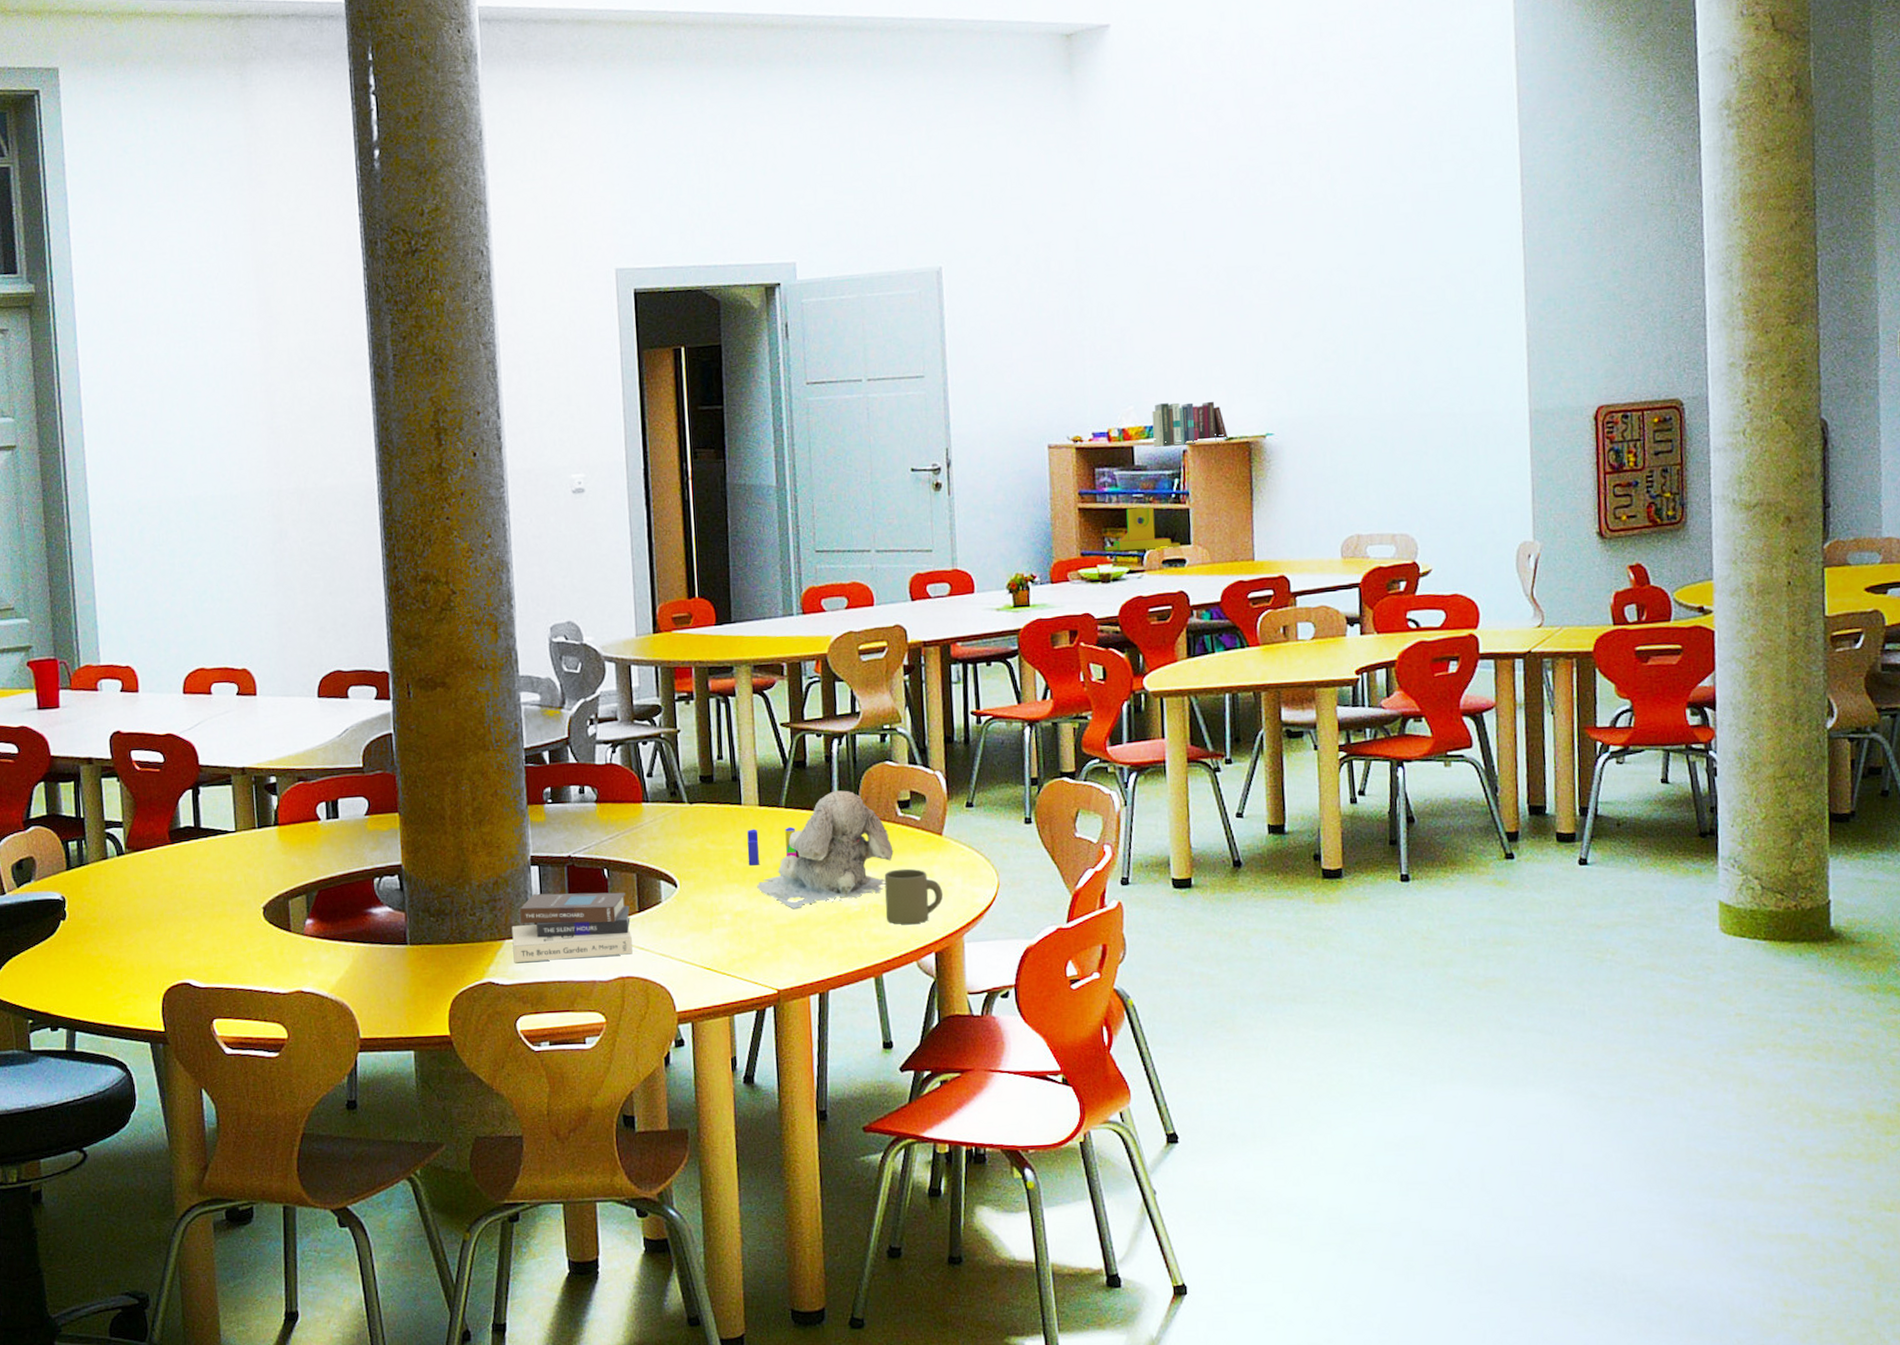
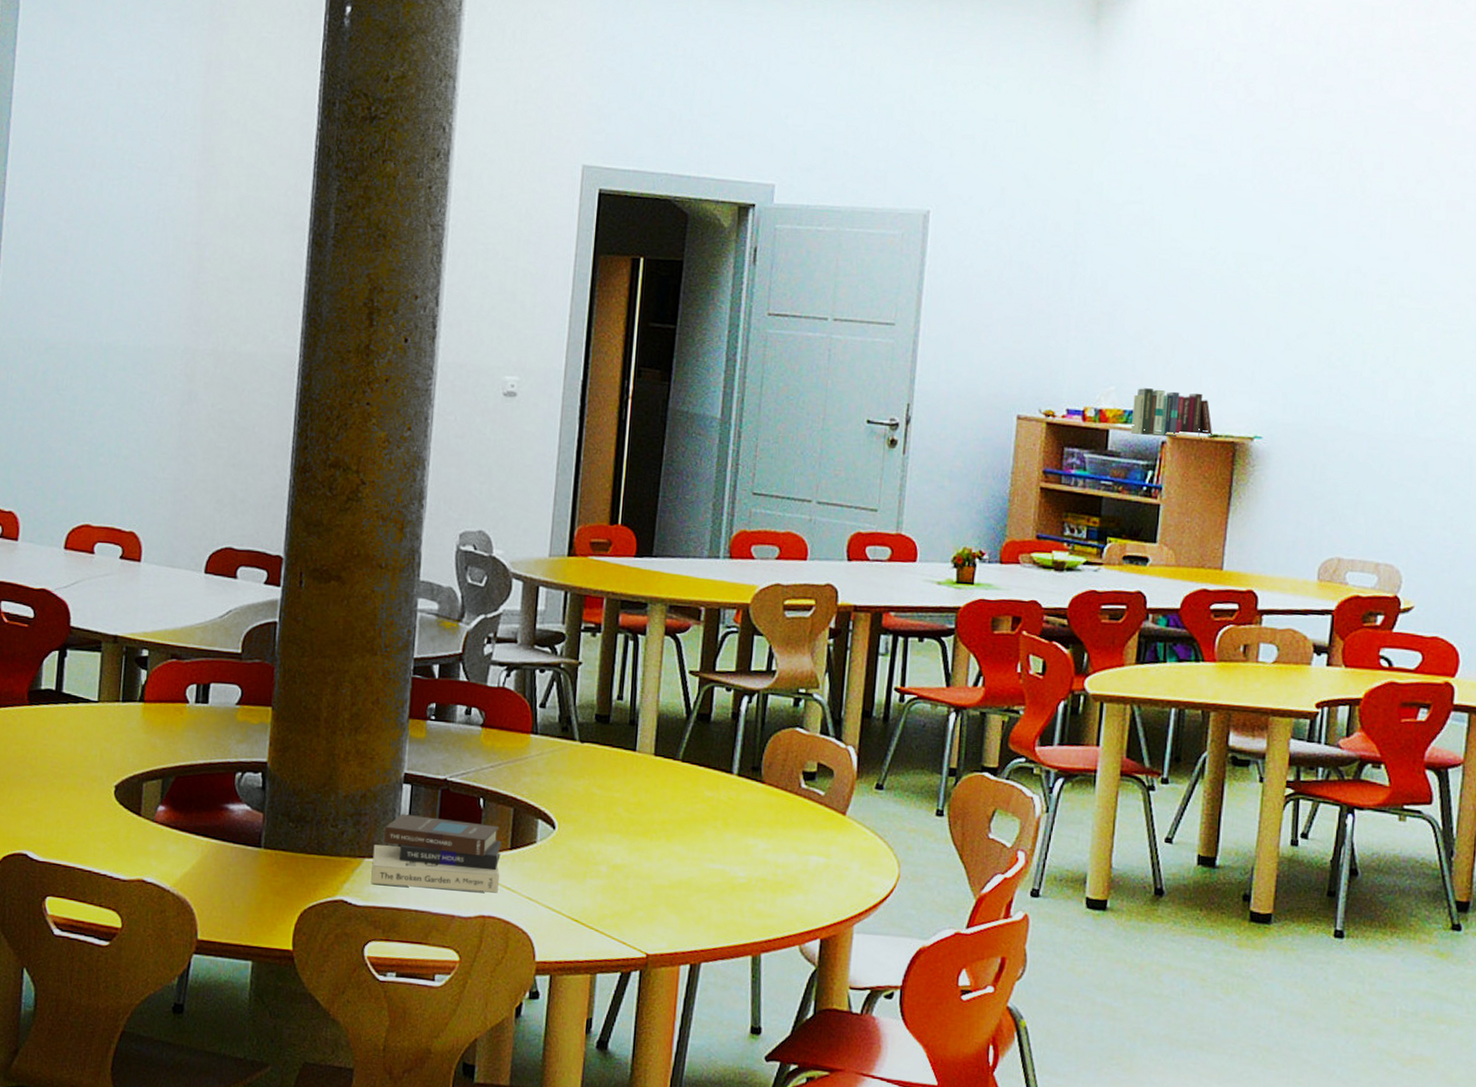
toy blocks: present [747,827,800,866] -> none [634,778,691,818]
stuffed animal: present [757,790,894,910] -> none [640,751,791,872]
mug: present [884,868,944,924] -> none [774,844,838,906]
toy block set: present [1104,506,1180,552] -> none [1062,495,1145,545]

